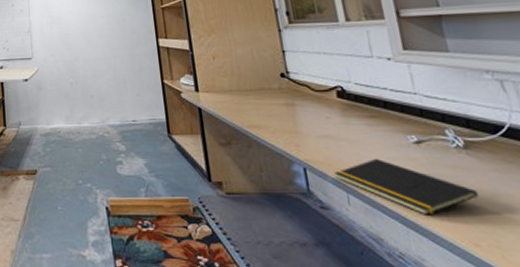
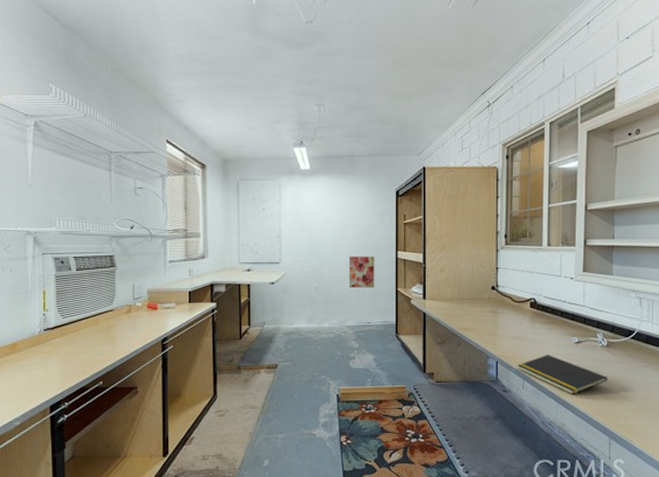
wall art: none [105,46,137,82] -> present [349,256,375,288]

